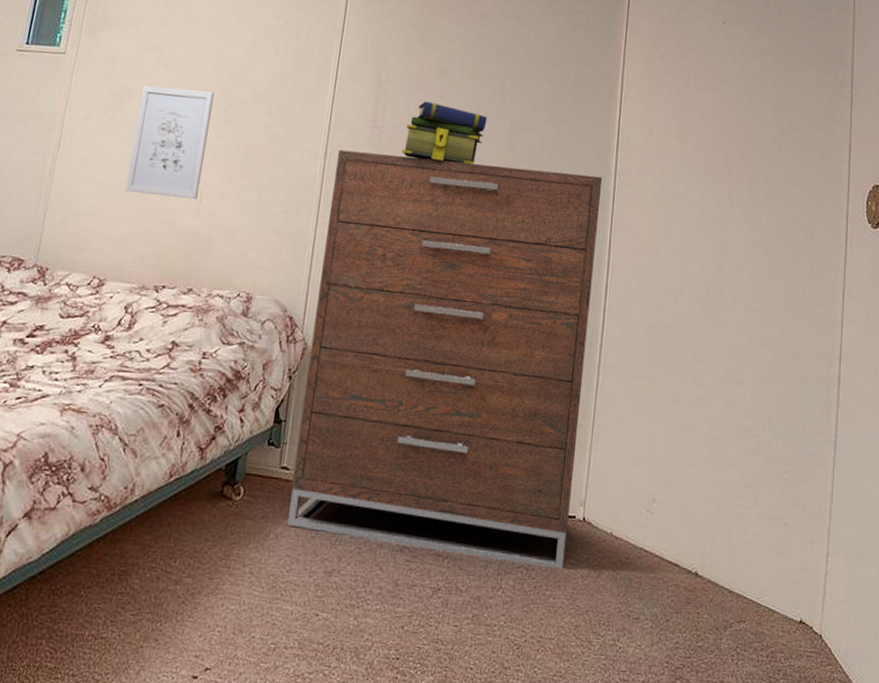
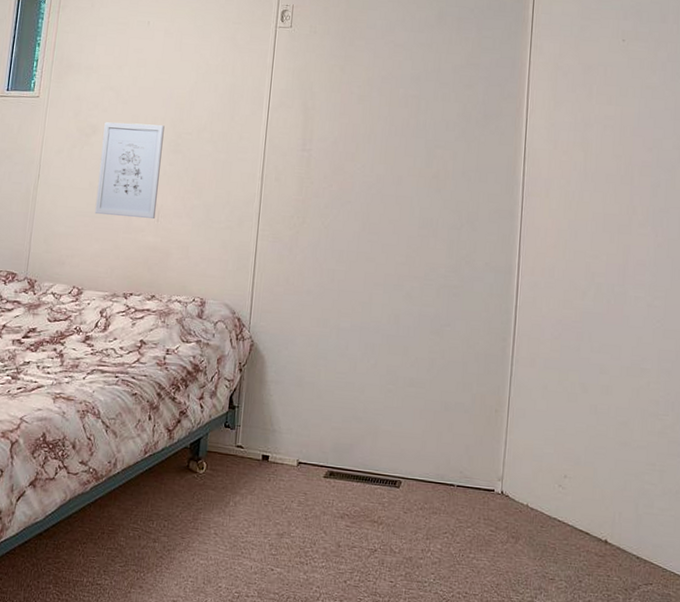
dresser: present [287,149,603,570] -> none [244,171,512,536]
stack of books: present [401,101,488,165] -> none [328,125,404,181]

